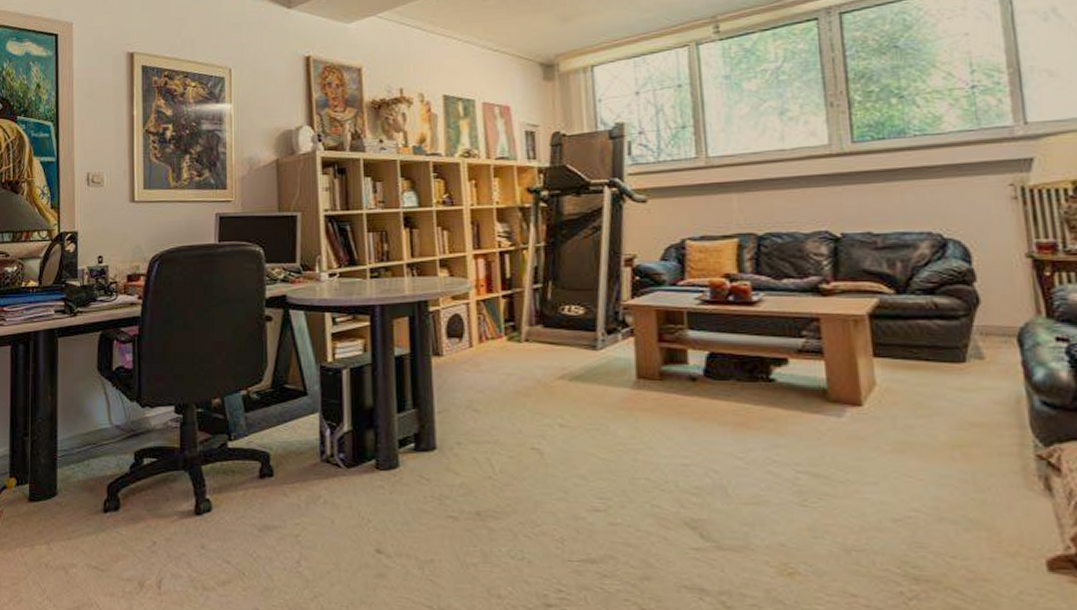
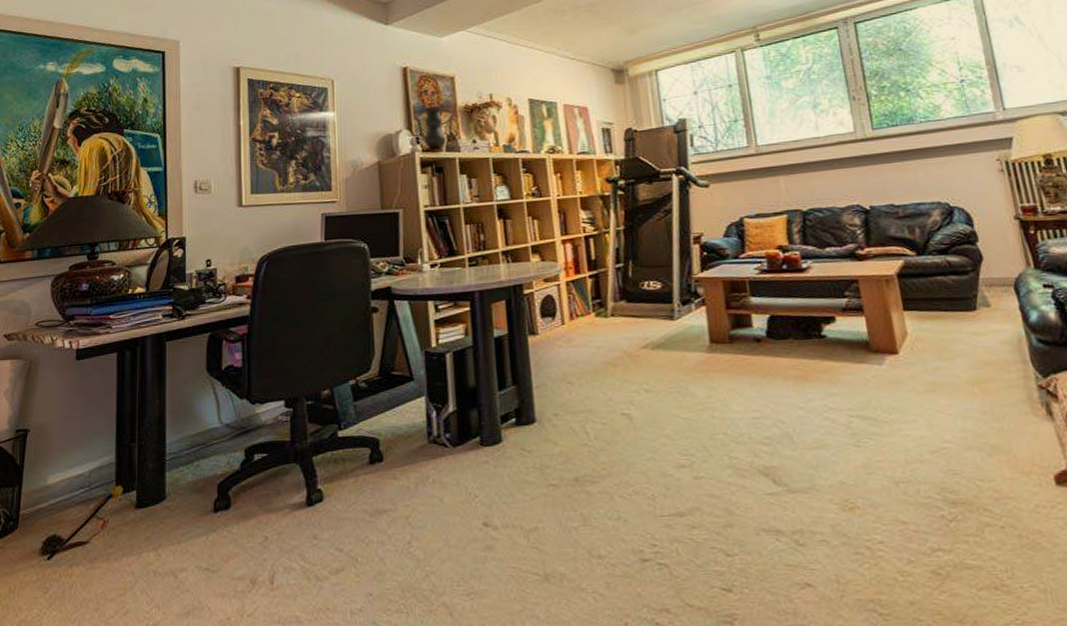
vase: none [326,100,350,150] -> present [423,105,446,151]

